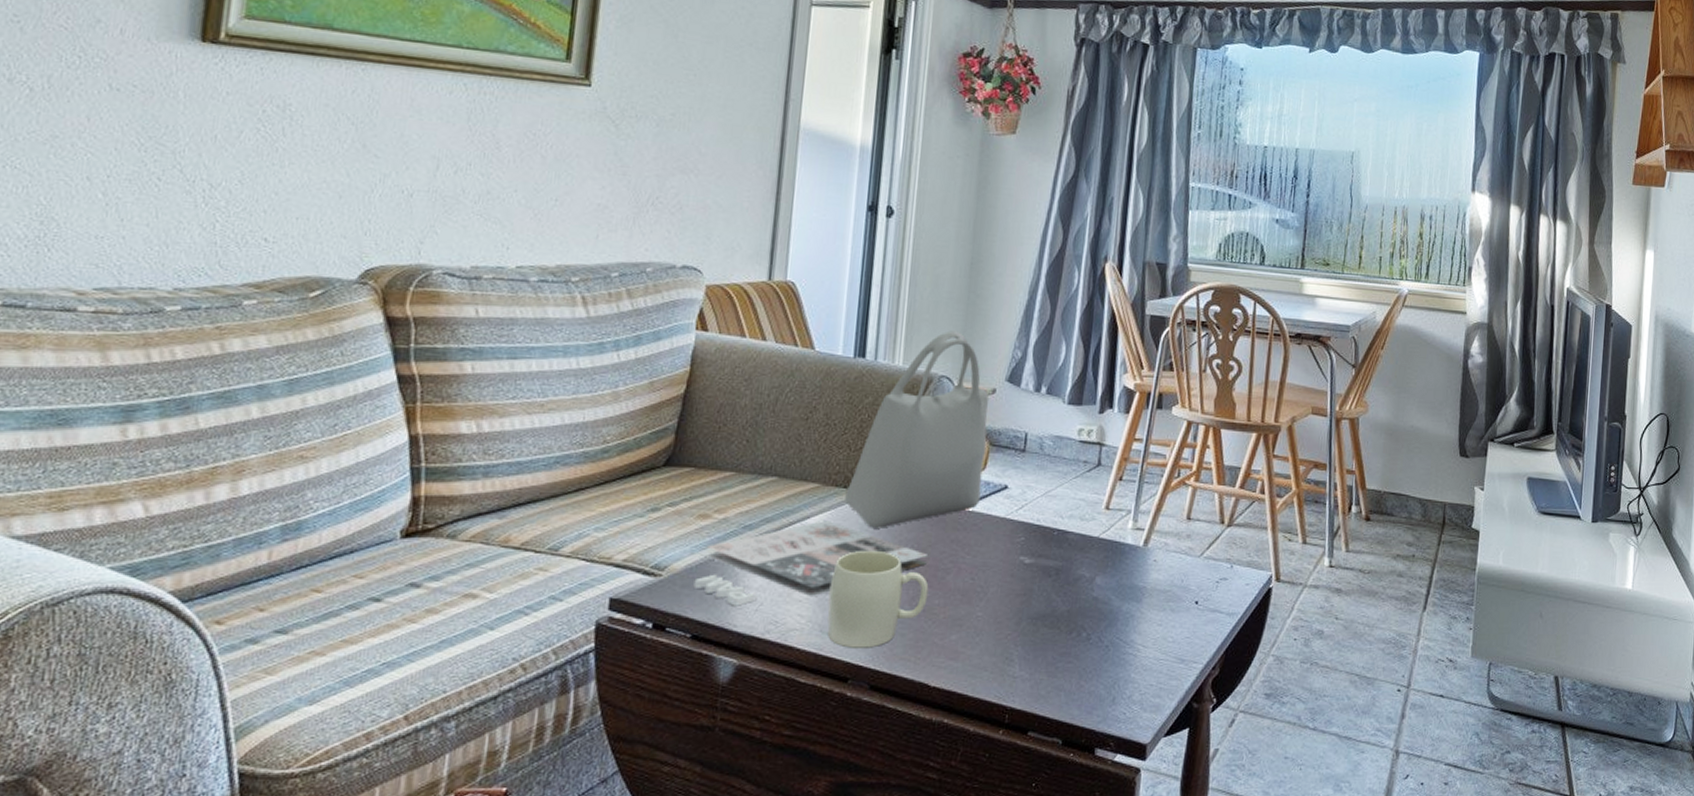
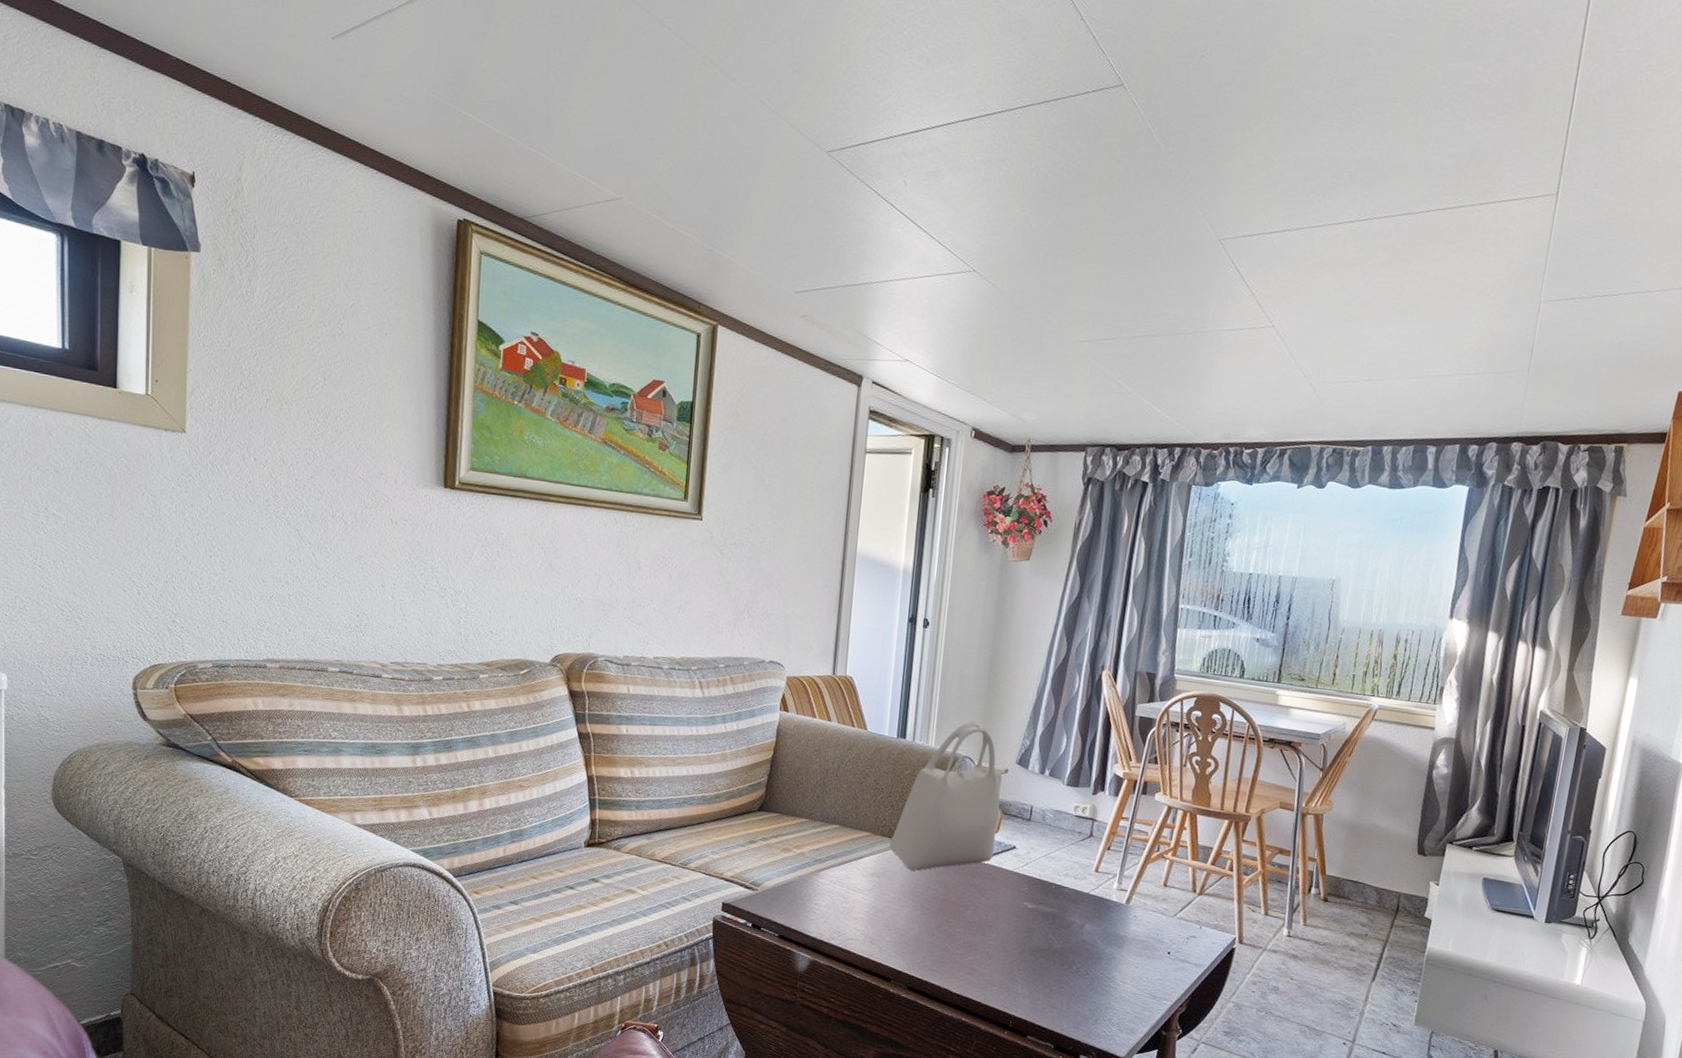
magazine: present [693,521,927,606] -> none [780,861,952,918]
mug: present [827,550,929,648] -> none [876,885,952,959]

